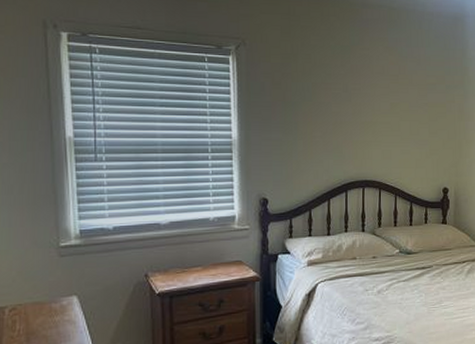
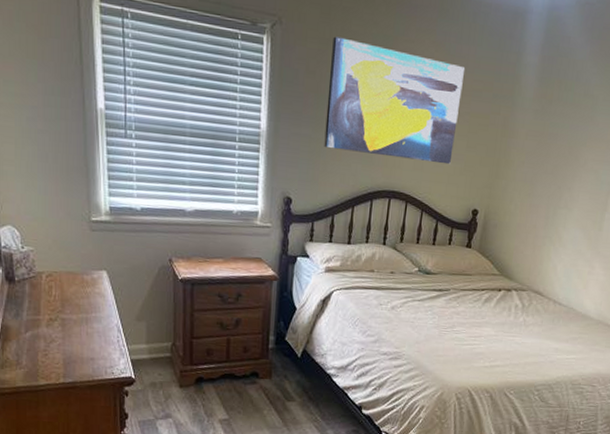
wall art: none [294,51,418,151] -> present [324,36,464,165]

